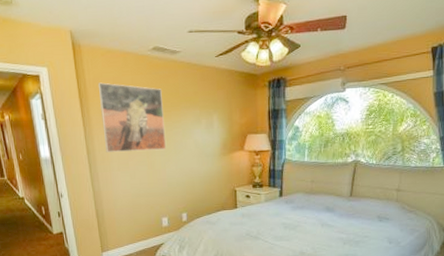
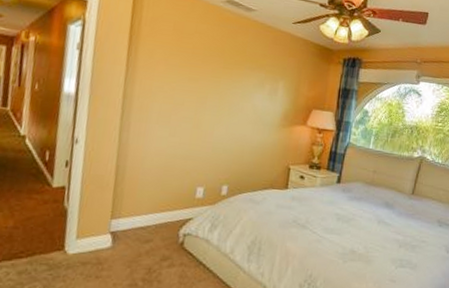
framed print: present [97,82,166,152] -> none [146,23,227,109]

